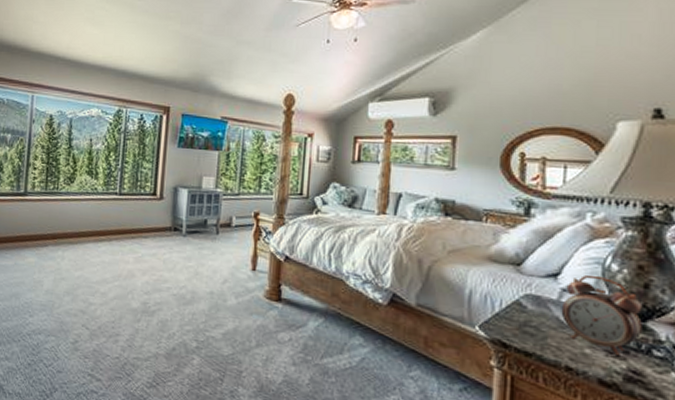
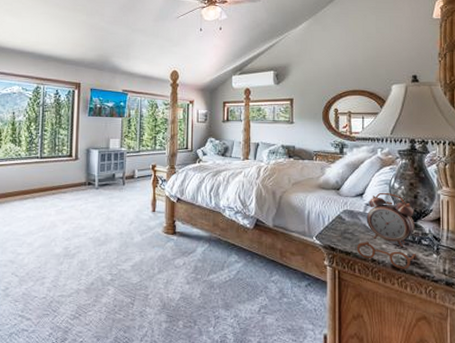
glasses: none [543,341,643,388] -> present [357,241,417,269]

